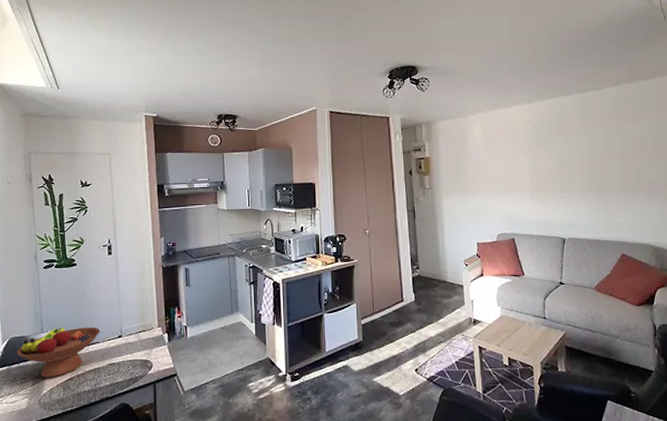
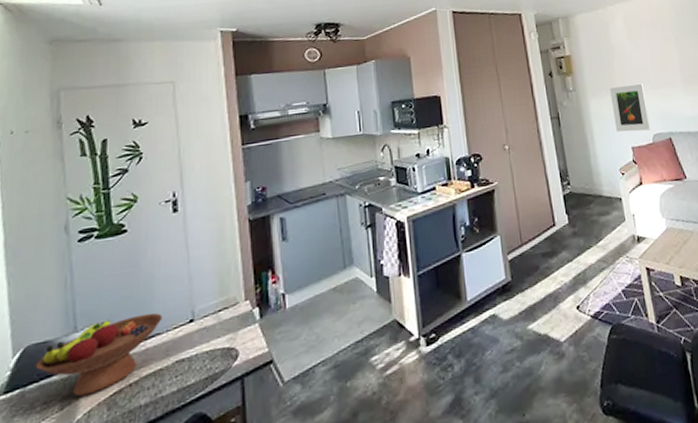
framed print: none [462,187,496,230] -> present [610,83,651,132]

